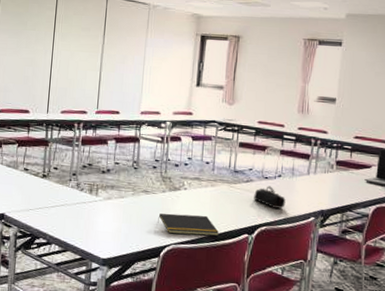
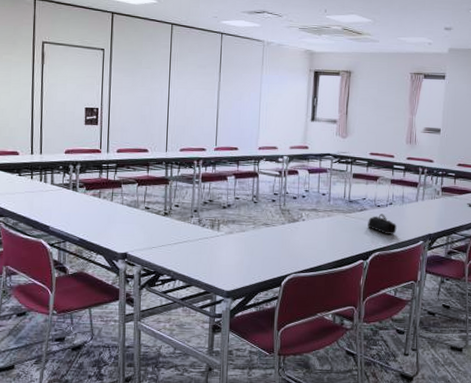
notepad: present [158,213,220,236] -> none [278,244,337,264]

